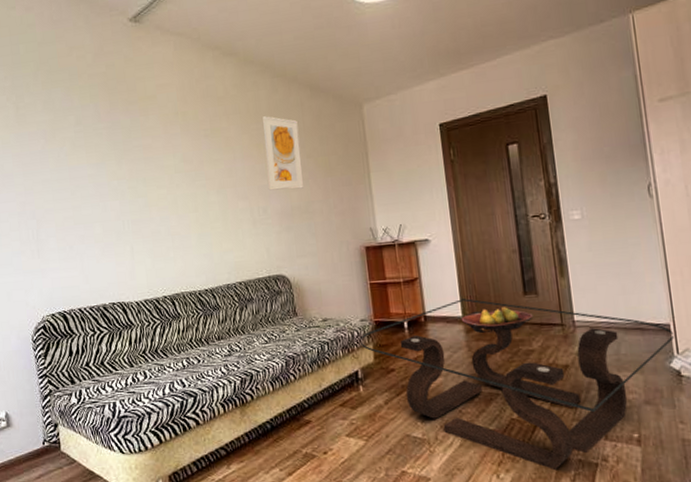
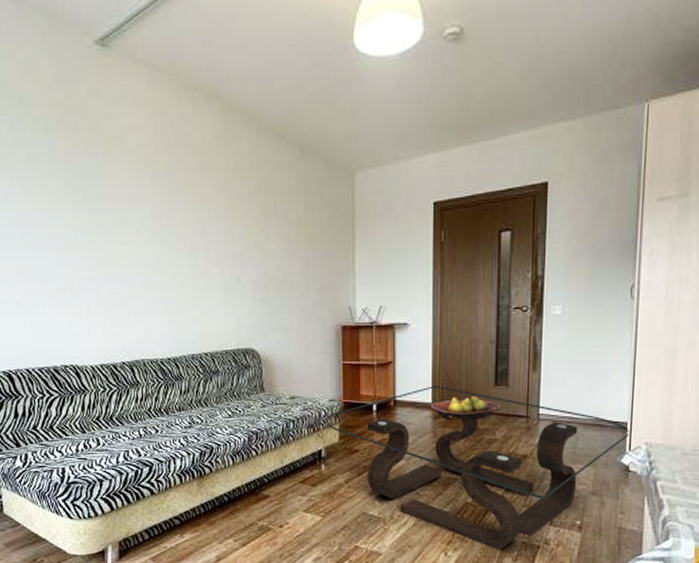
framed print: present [262,116,304,191] -> none [243,174,283,259]

